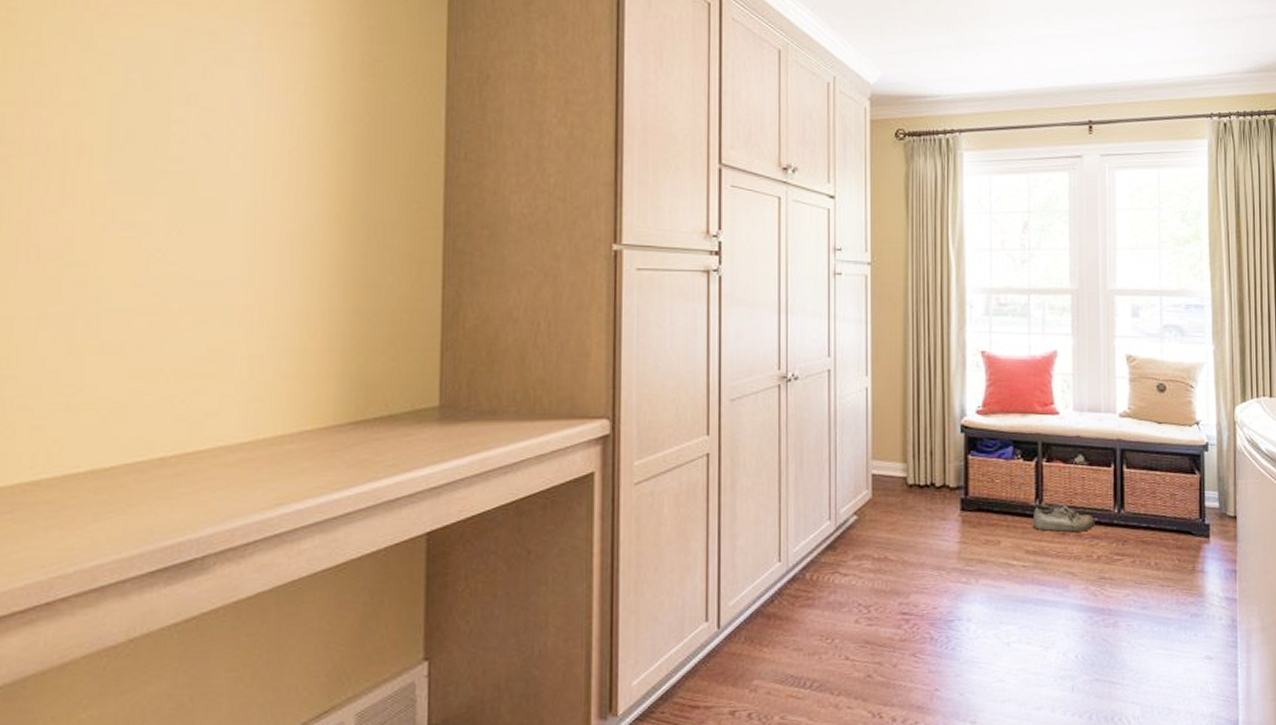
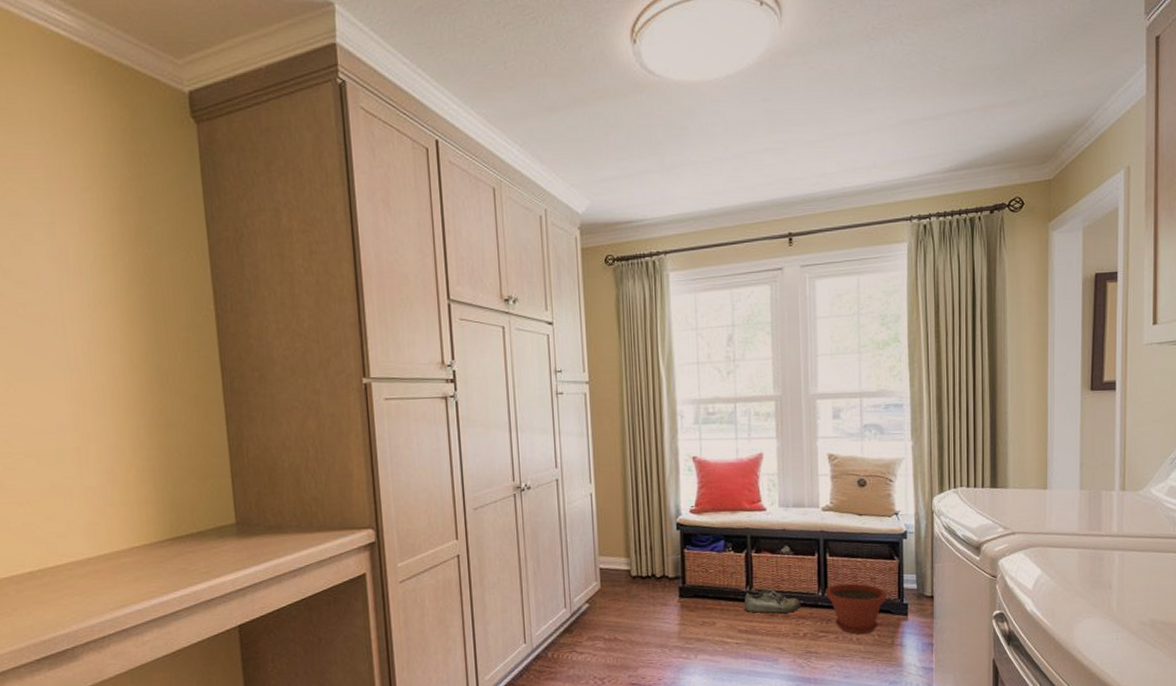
plant pot: none [1122,499,1187,559] -> present [826,583,887,635]

